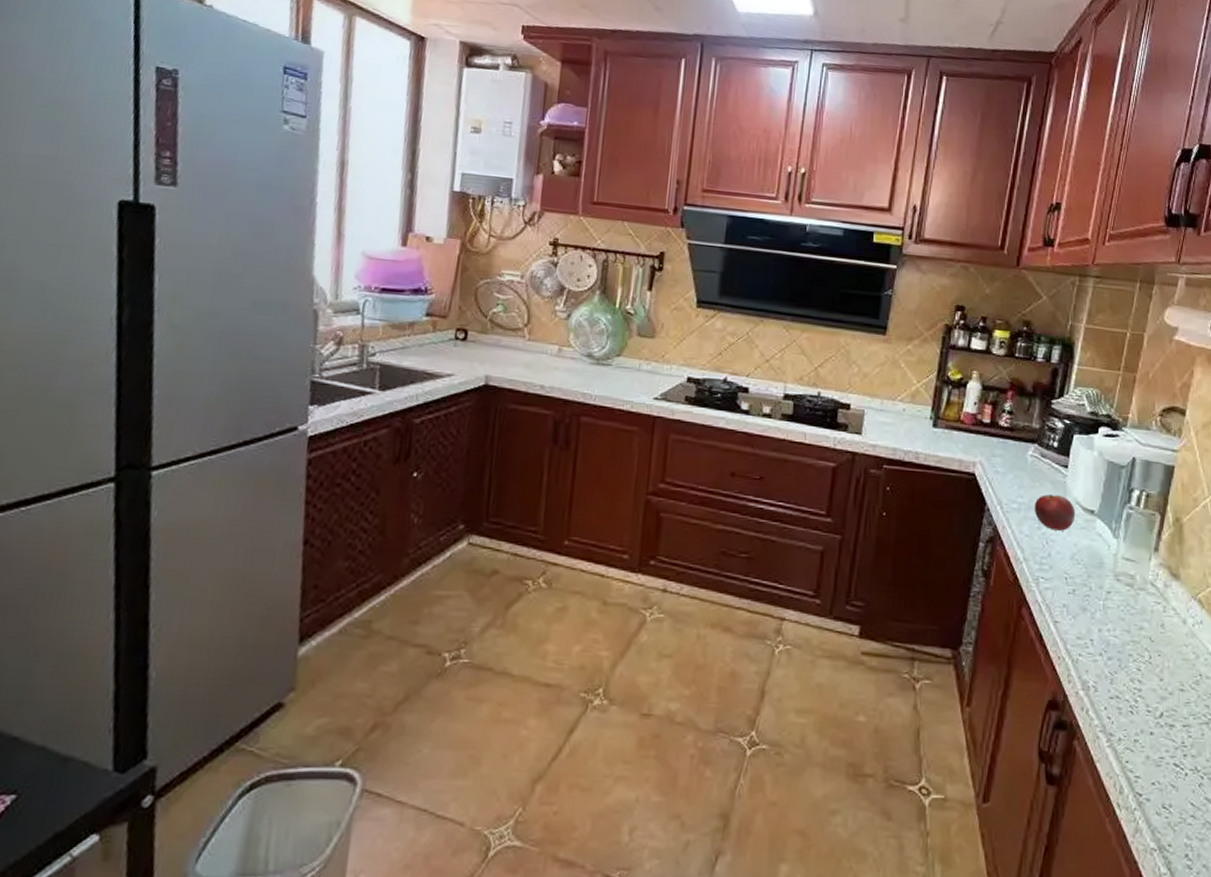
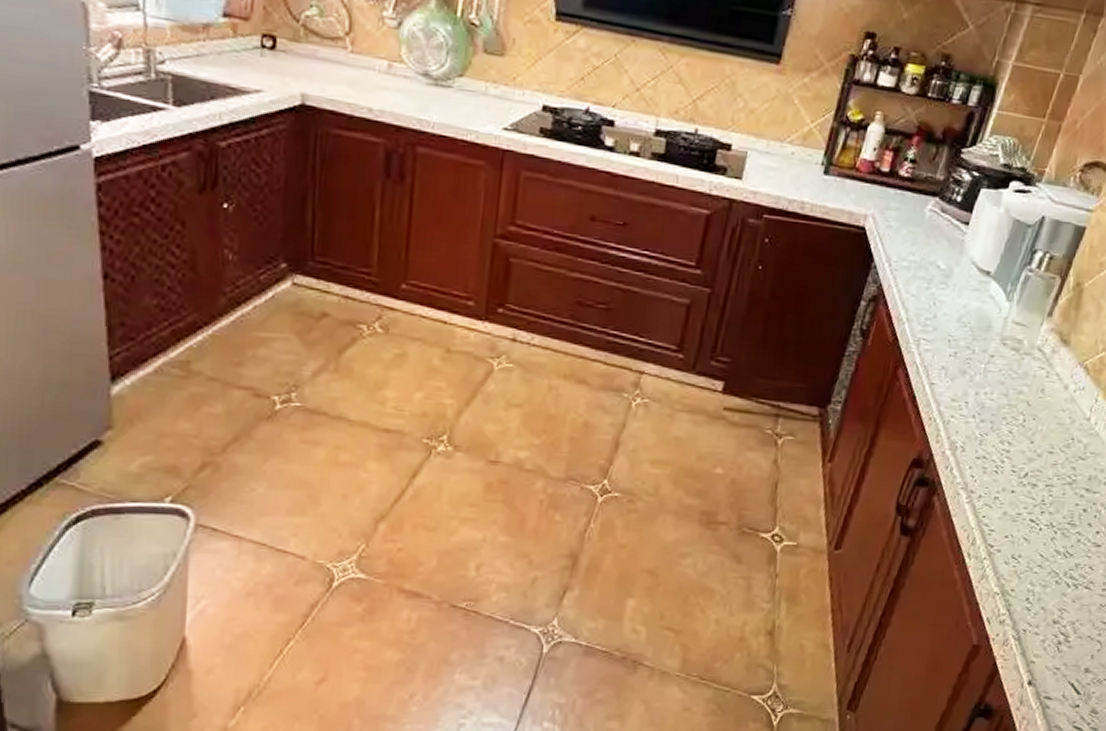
fruit: present [1034,494,1076,531] -> none [925,253,970,292]

